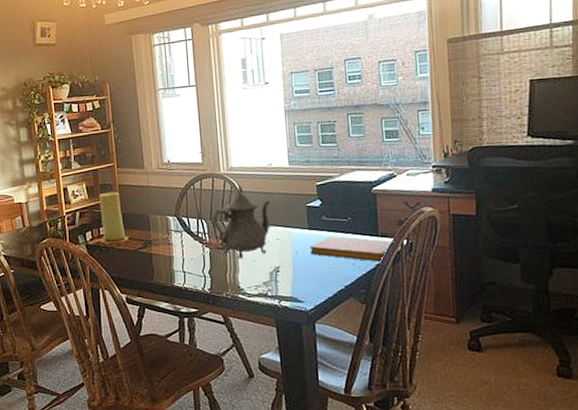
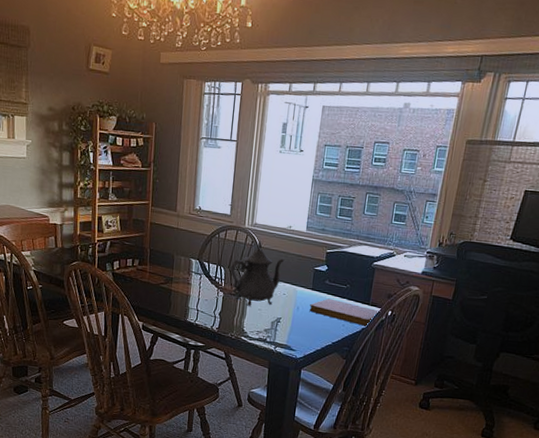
candle: present [99,191,129,244] -> none [126,227,153,276]

